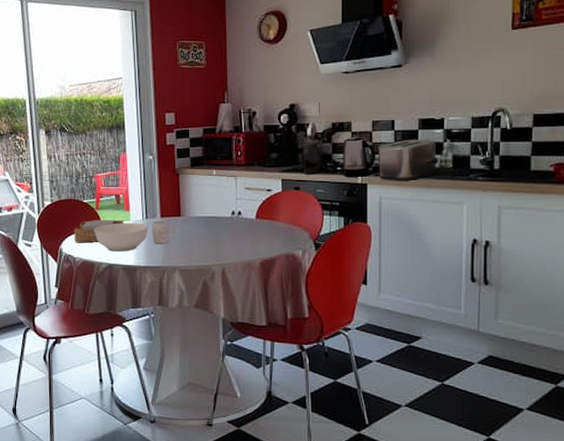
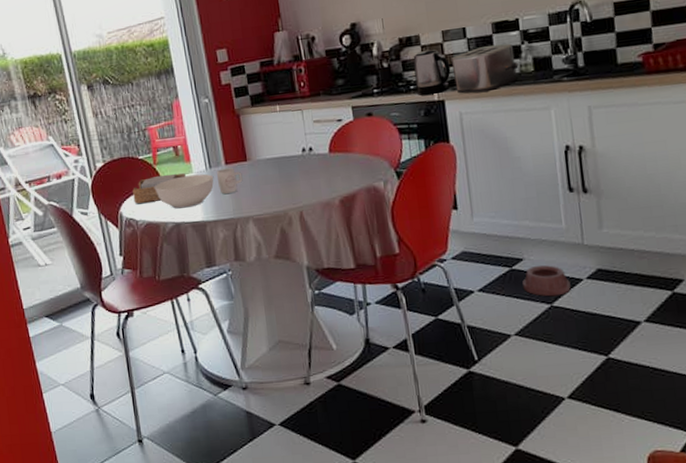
jar: present [297,140,324,174] -> none [364,59,395,98]
pet bowl: none [418,345,462,376] -> present [522,265,571,297]

